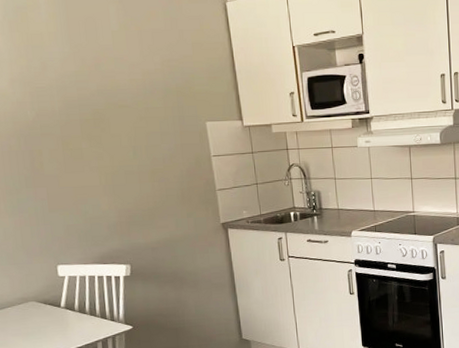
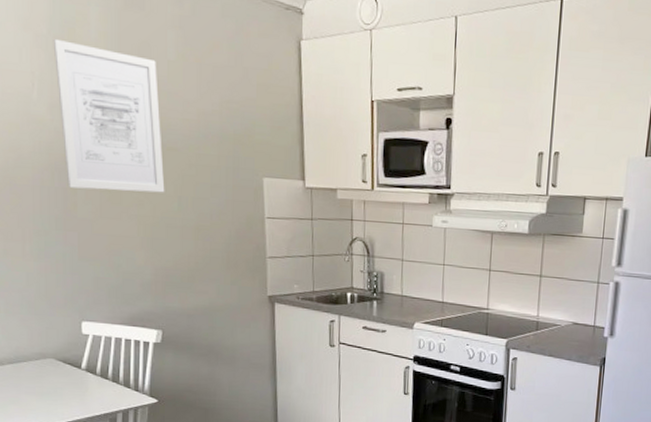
wall art: none [8,23,121,150] -> present [53,38,165,193]

